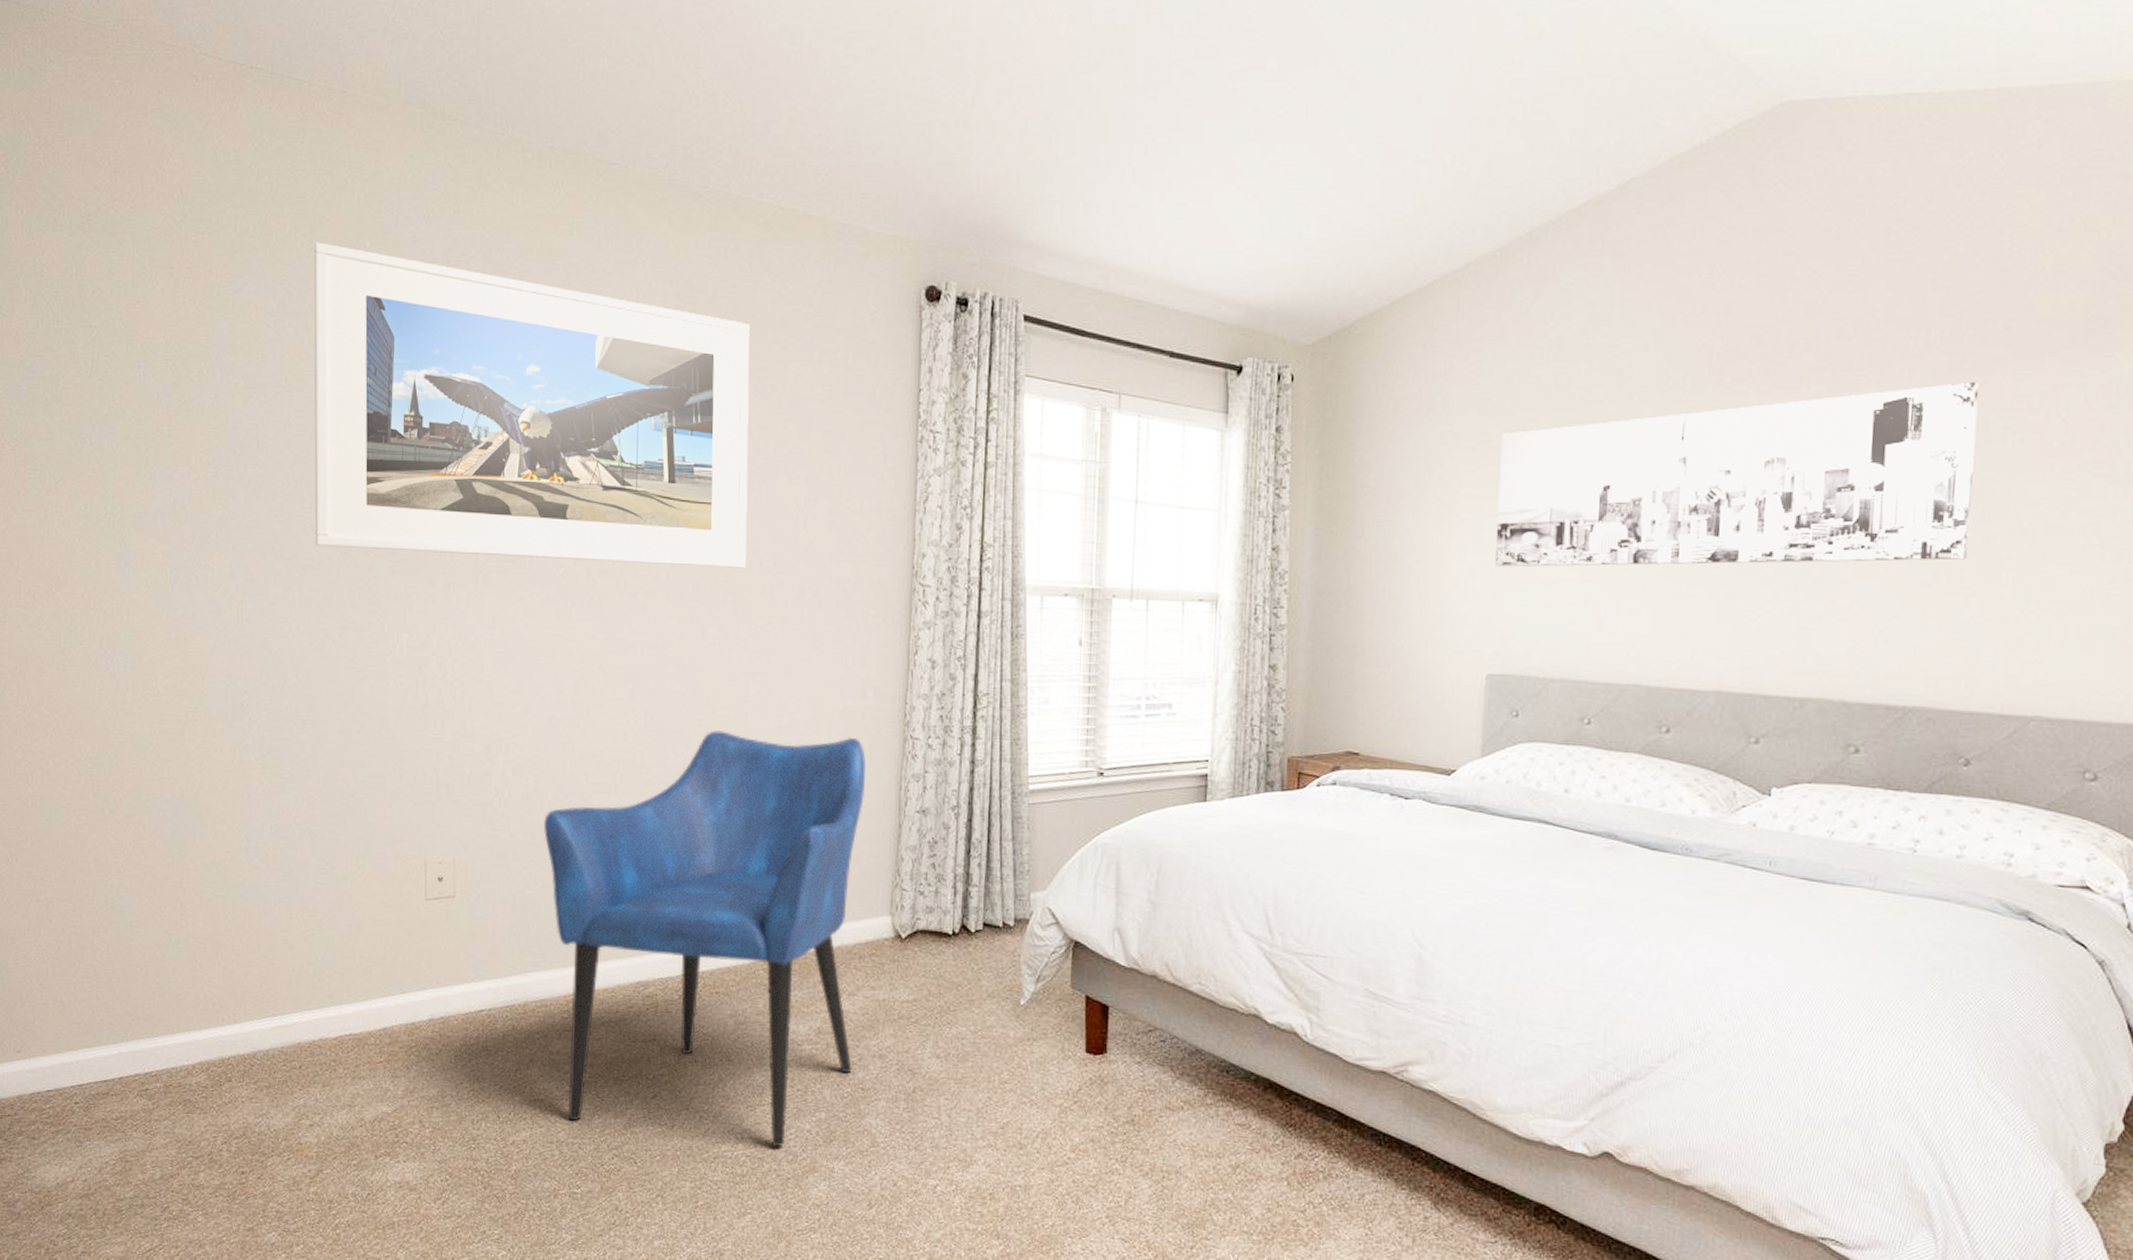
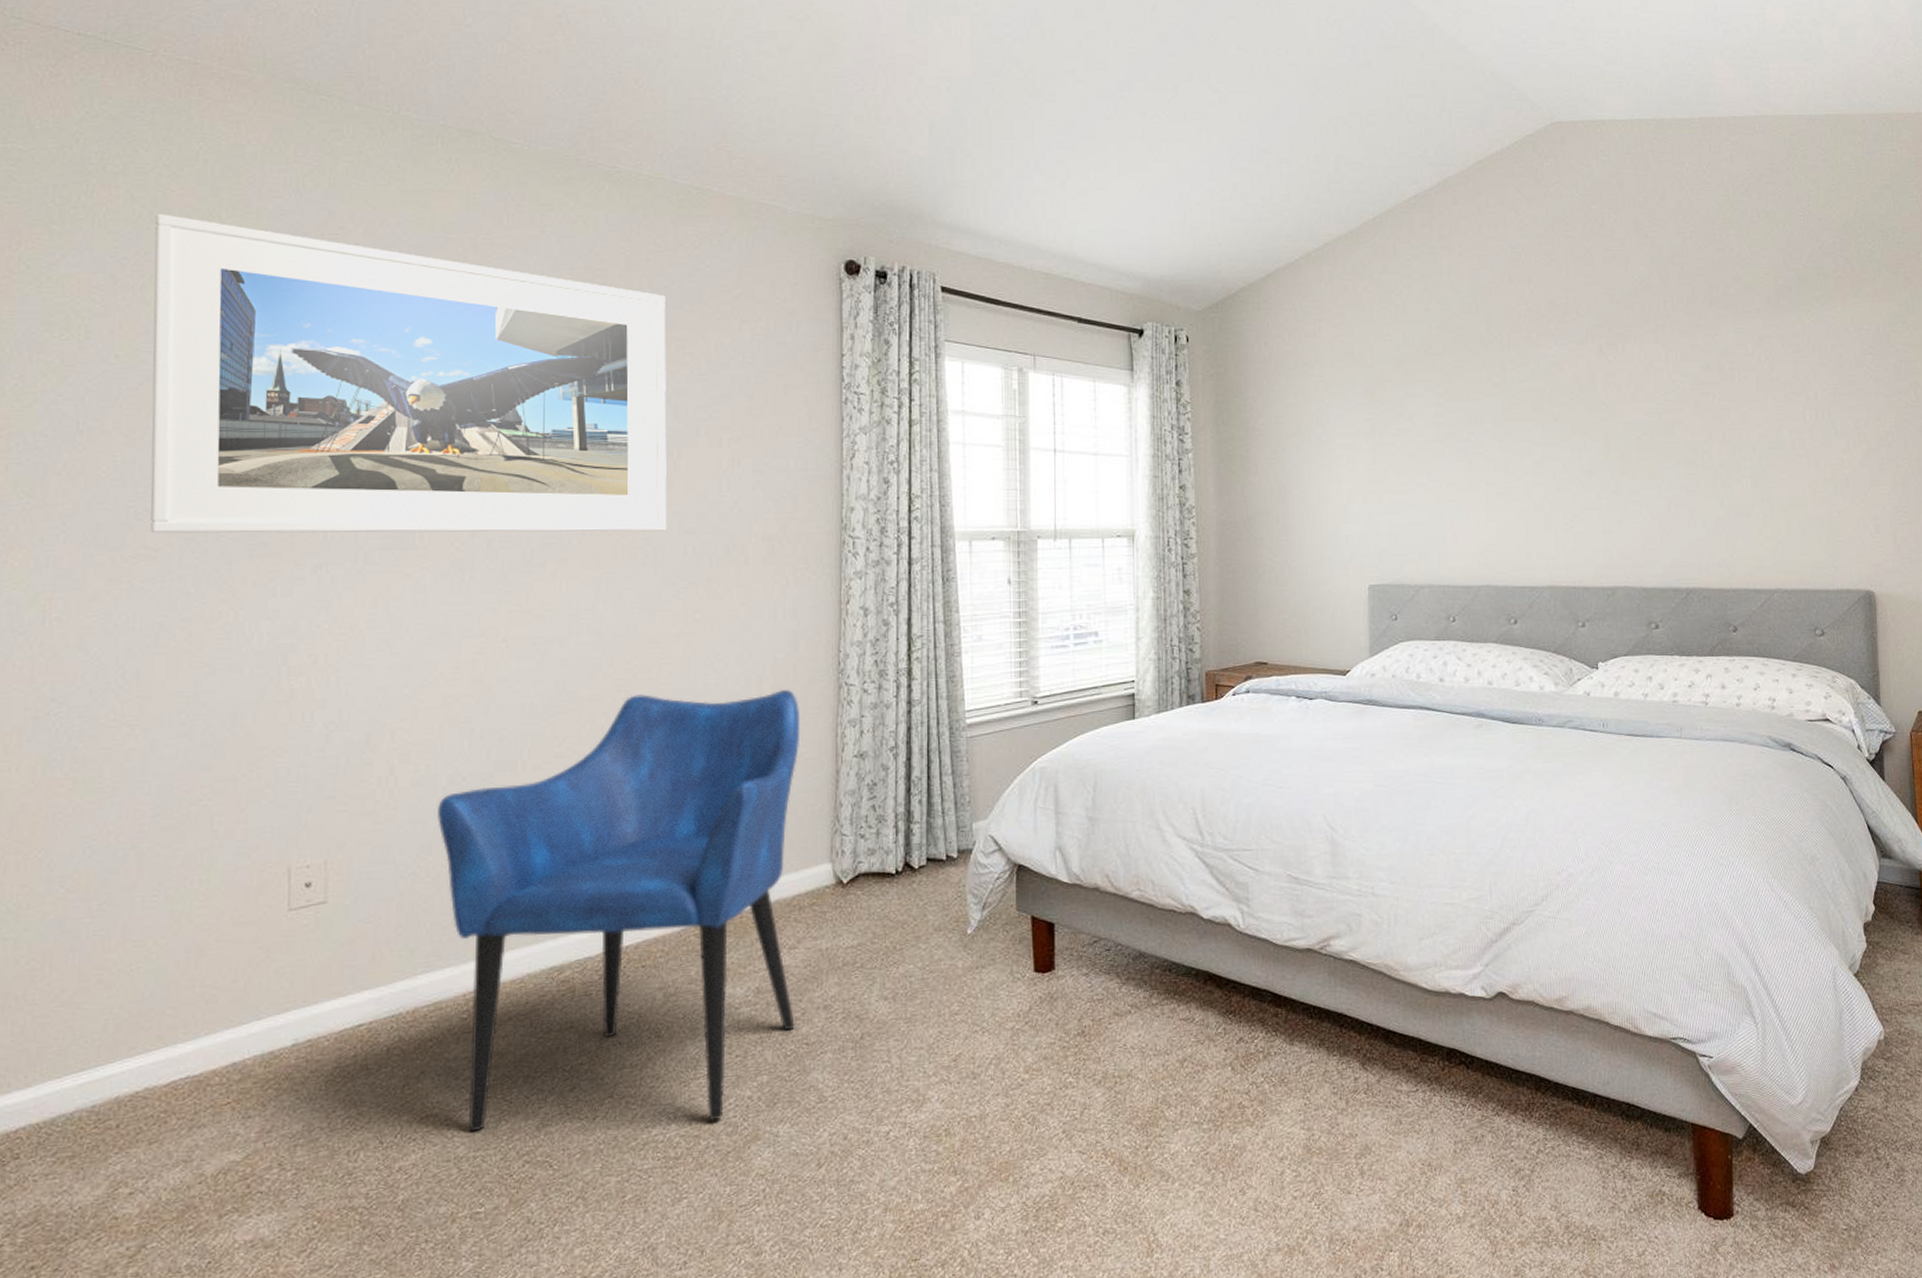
wall art: present [1495,381,1980,567] -> none [1365,334,1717,493]

